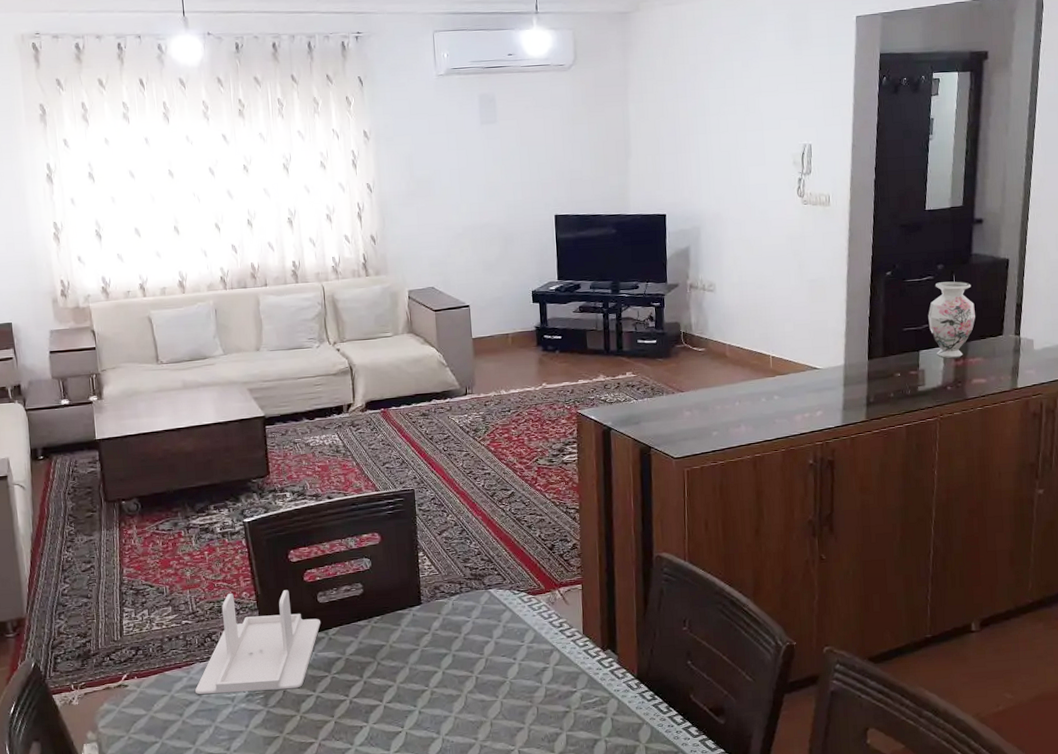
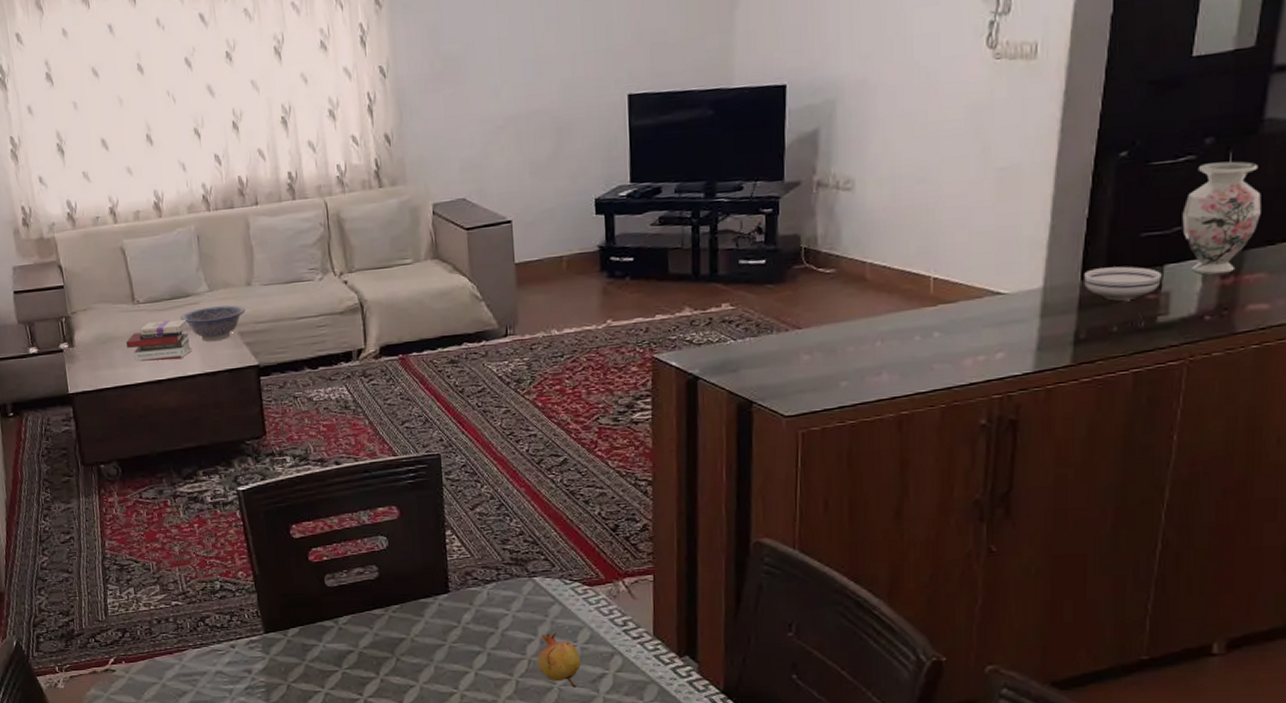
books: none [150,377,208,412] -> present [126,319,192,361]
napkin holder: present [194,590,321,695] -> none [188,570,330,685]
decorative bowl: none [198,366,255,396] -> present [180,305,246,341]
fruit: none [492,635,528,681] -> present [537,633,582,688]
bowl: none [870,351,919,375] -> present [1084,266,1162,301]

